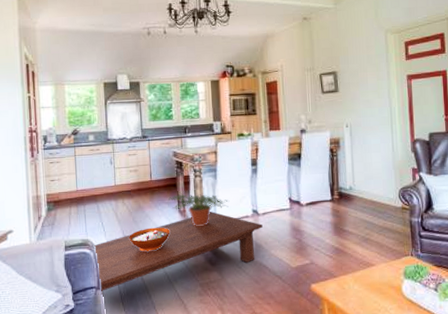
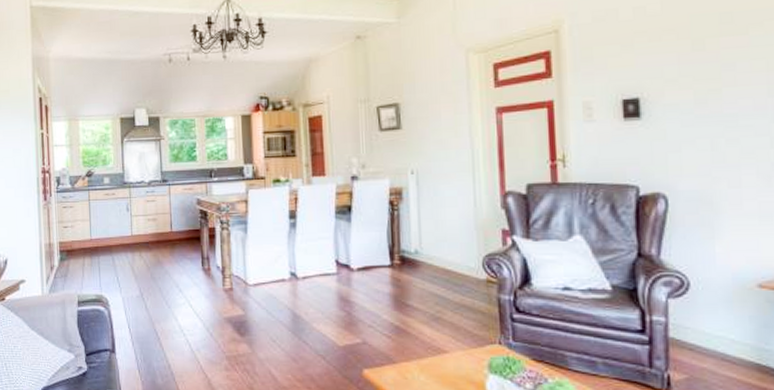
coffee table: present [94,211,263,295] -> none [109,272,302,359]
decorative bowl: present [129,227,170,252] -> none [146,286,193,314]
potted plant: present [169,192,230,226] -> none [191,247,262,288]

